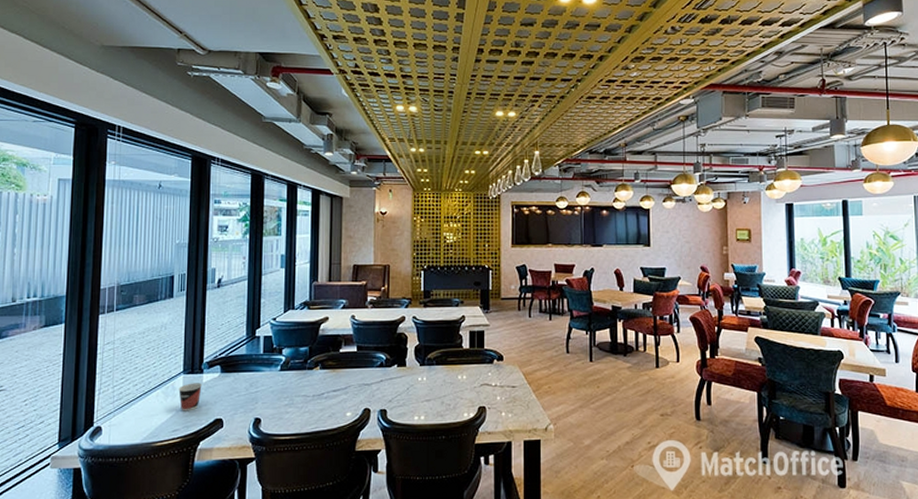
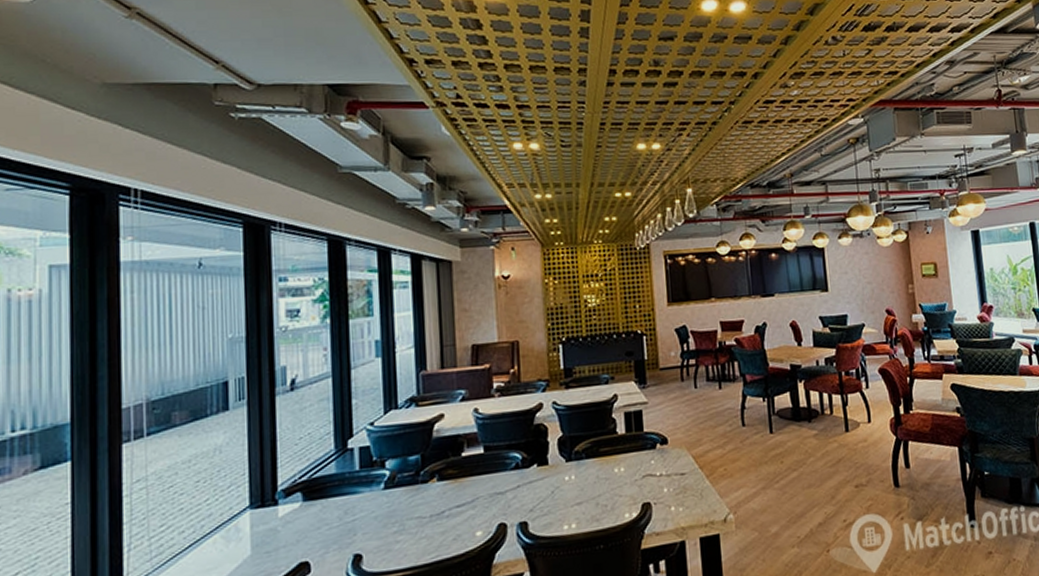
cup: present [178,383,202,411] -> none [244,518,278,559]

